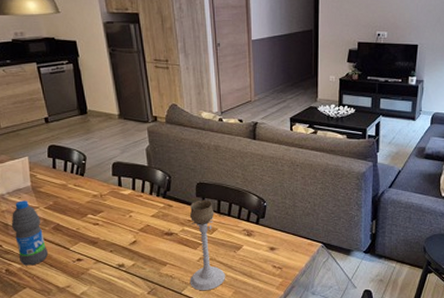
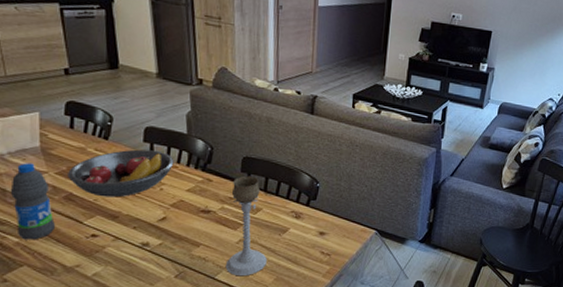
fruit bowl: none [54,182,139,226] -> present [68,149,174,198]

